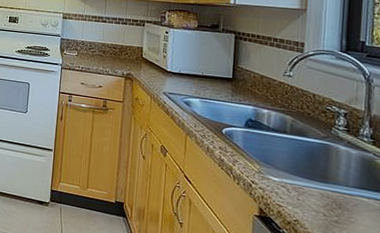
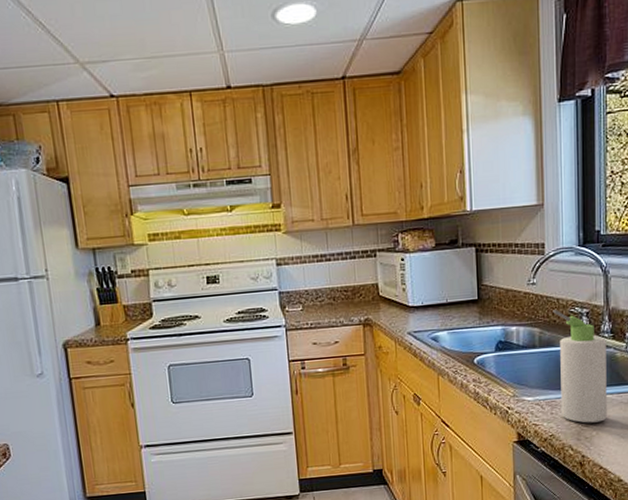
bottle: none [307,103,365,223] -> present [553,310,607,423]

